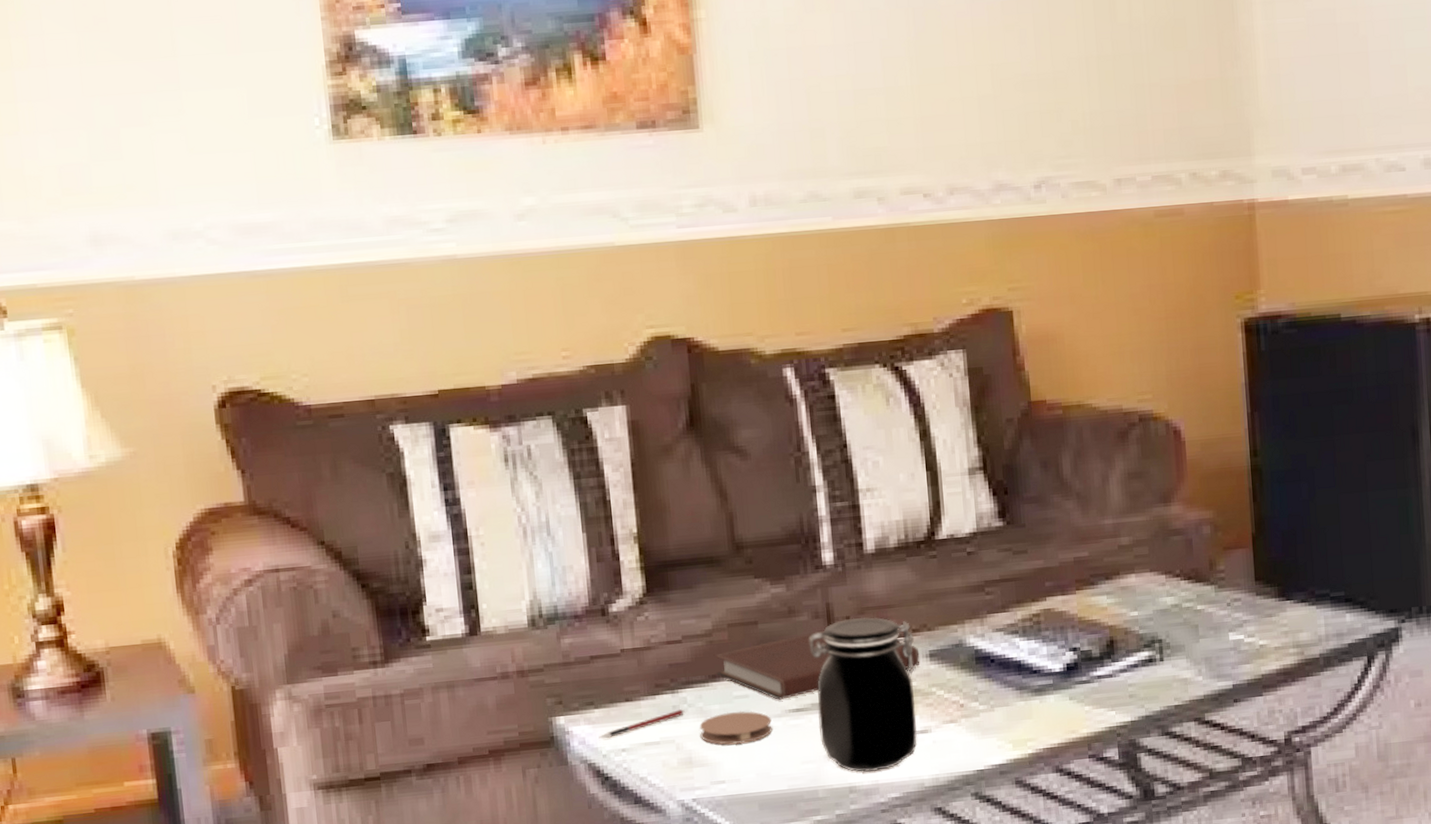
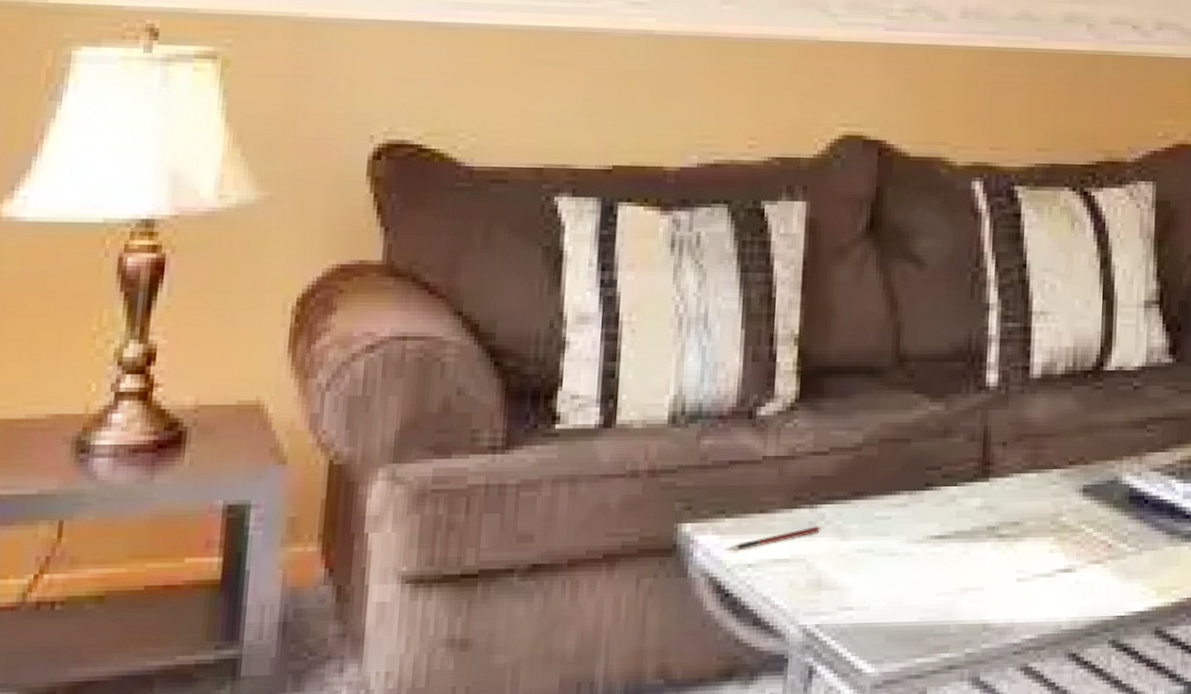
coaster: present [699,711,772,745] -> none [834,533,911,569]
notebook: present [713,630,920,700] -> none [858,454,1073,524]
jar: present [809,617,918,773] -> none [959,444,1070,610]

